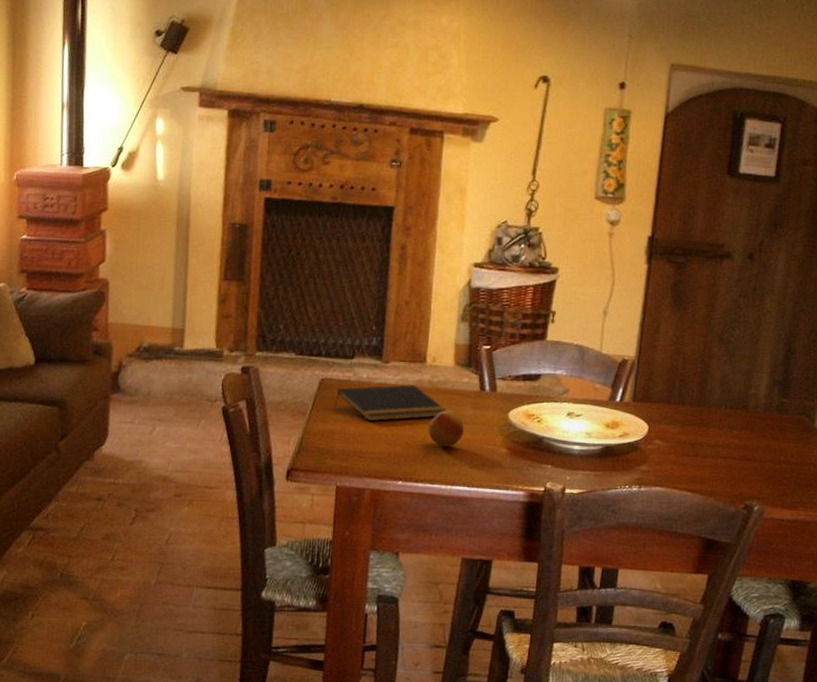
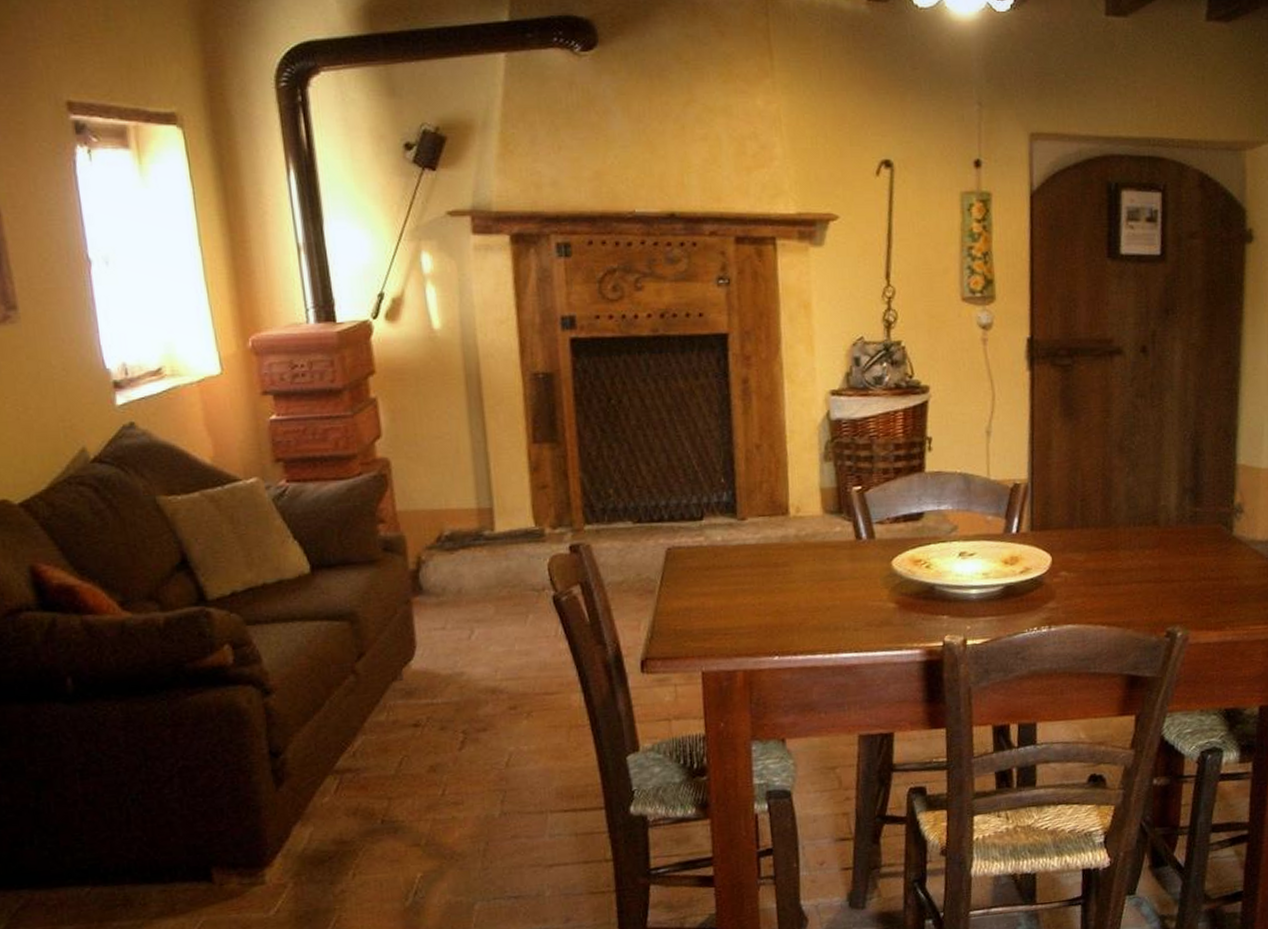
notepad: present [335,385,448,422] -> none [687,542,821,591]
fruit: present [427,410,464,447] -> none [800,567,843,610]

